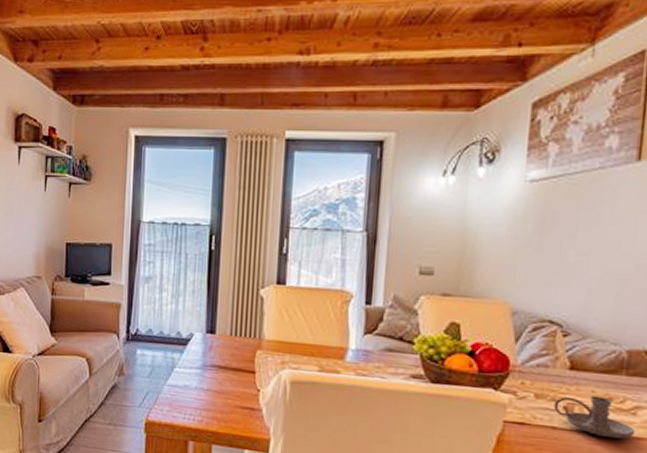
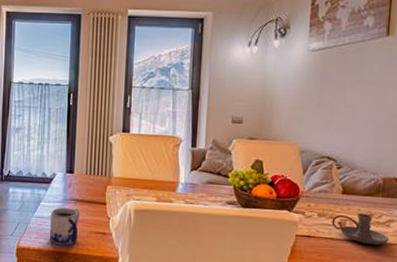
mug: none [184,375,222,422] -> present [49,207,80,246]

